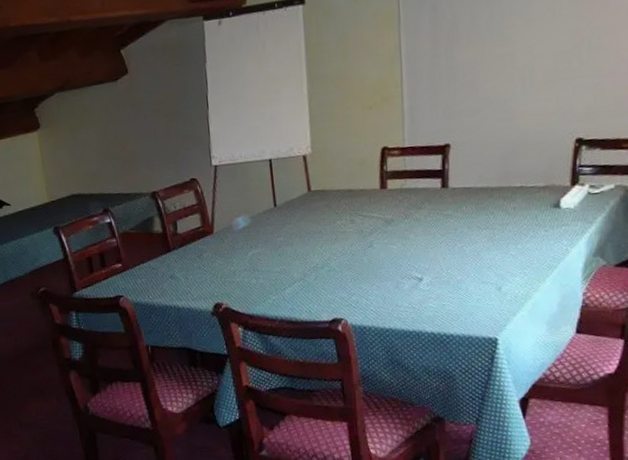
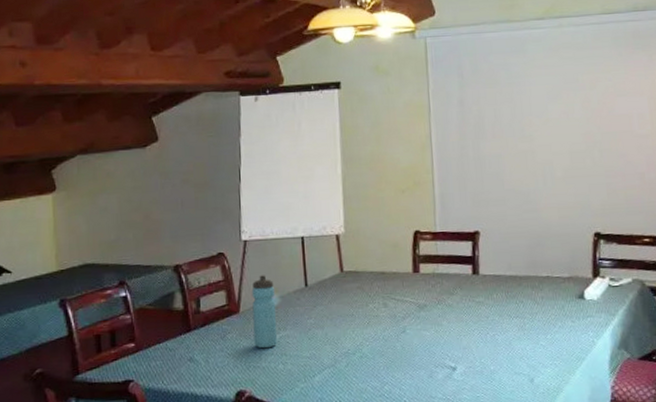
water bottle: none [224,197,249,266] -> present [251,275,277,349]

